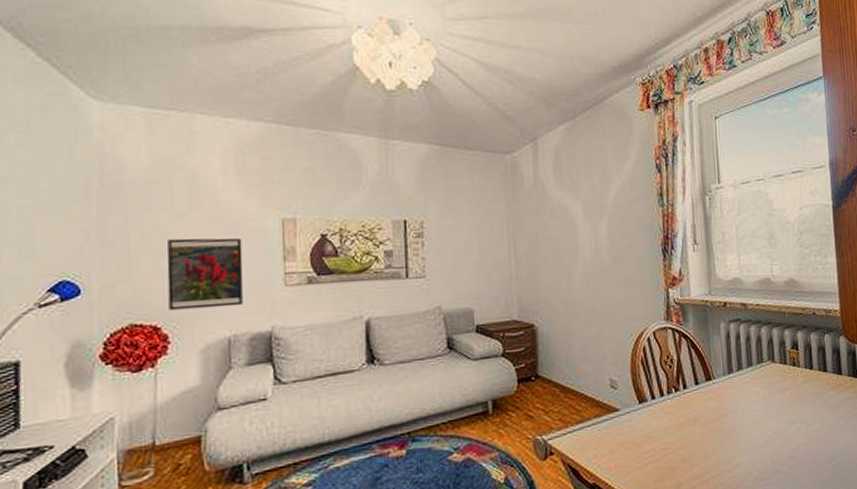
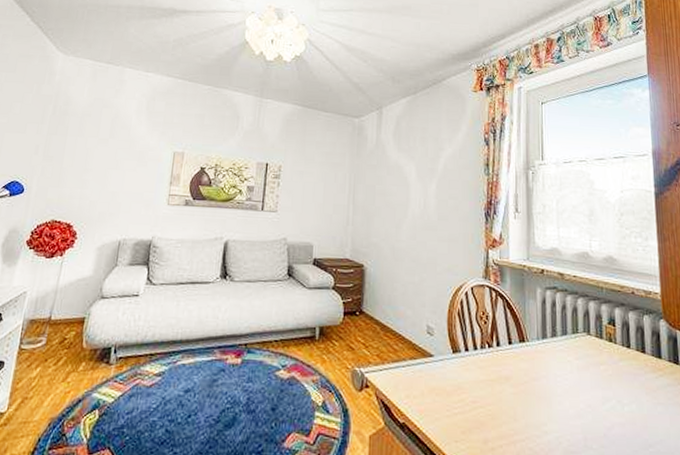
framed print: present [166,237,244,311] -> none [81,158,142,216]

